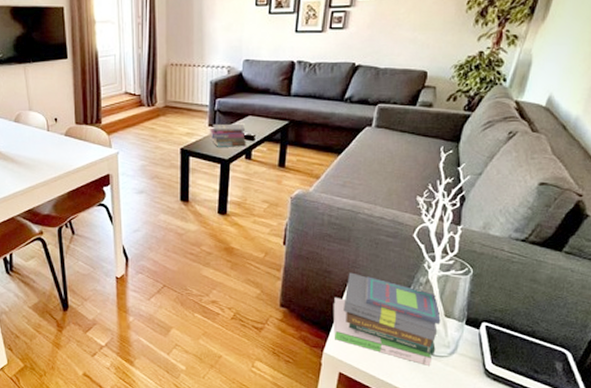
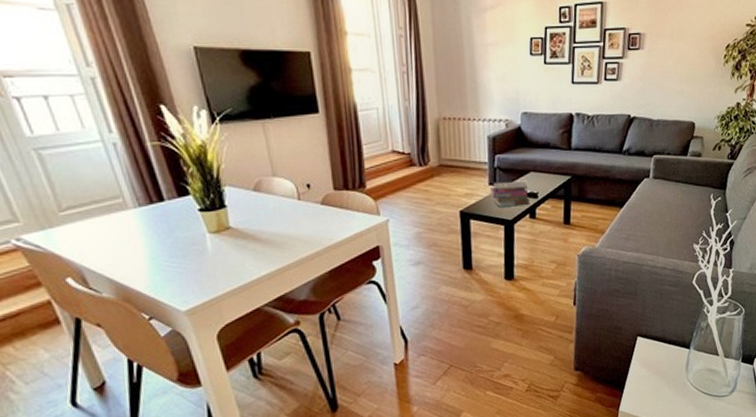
books: present [333,272,441,366] -> none [625,325,721,407]

